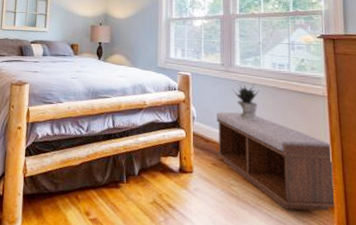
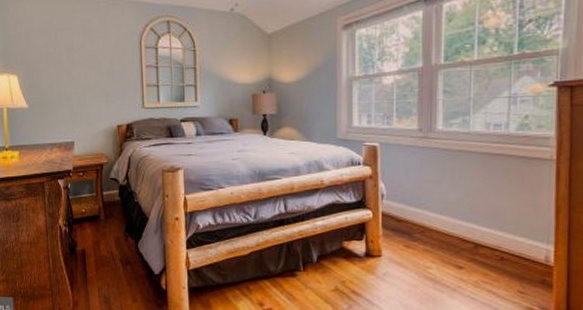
bench: present [216,112,336,211] -> none [411,185,556,291]
potted plant: present [233,84,259,121] -> none [432,151,466,195]

